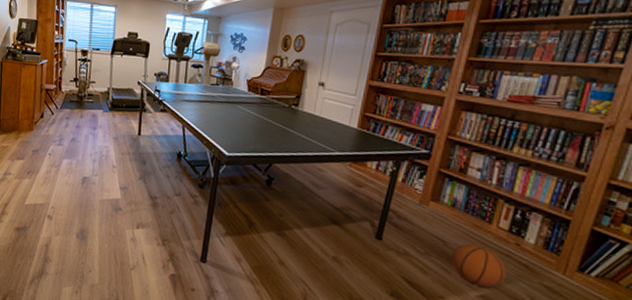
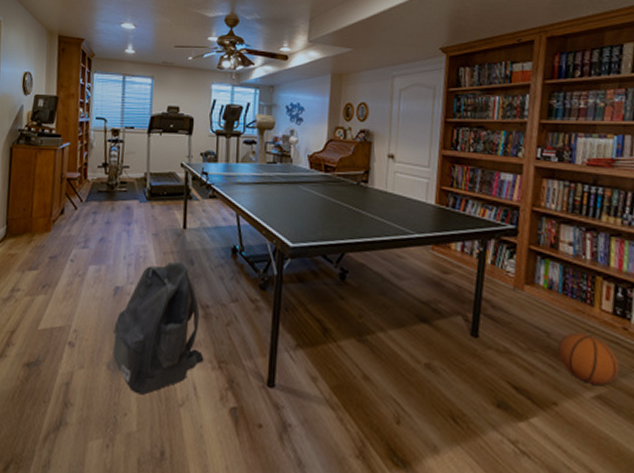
backpack: none [81,160,151,259] -> present [113,261,204,395]

